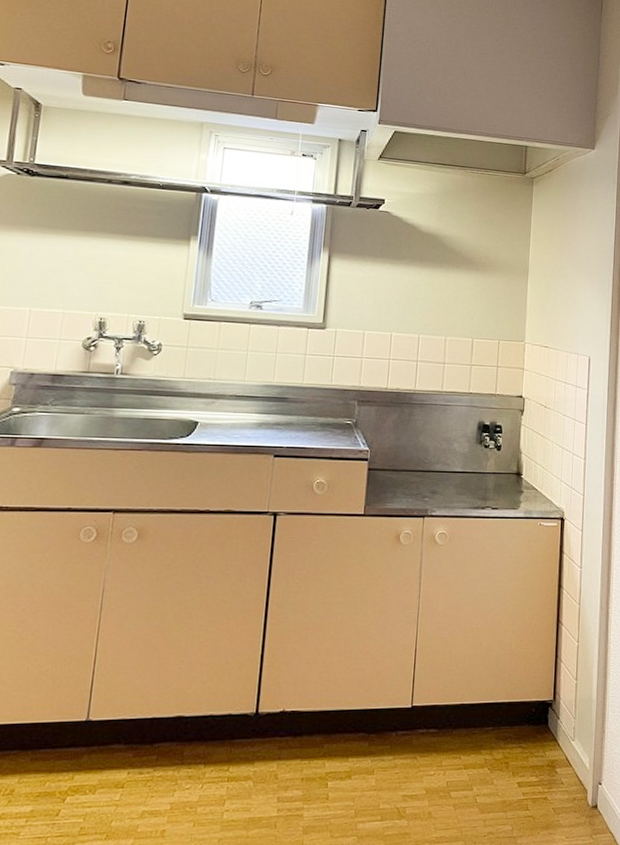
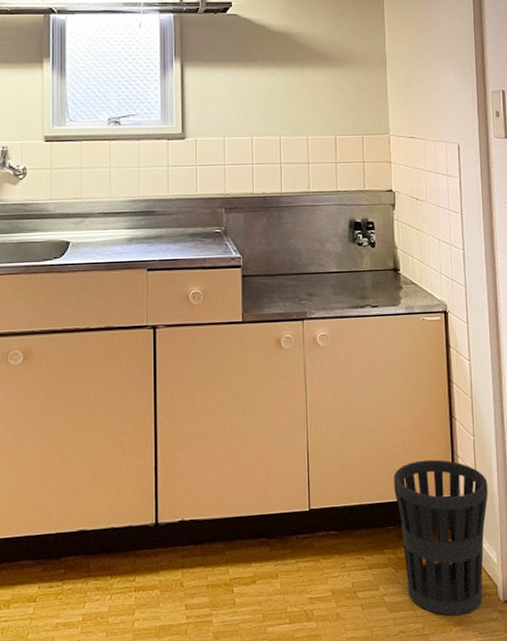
wastebasket: none [496,662,587,819] -> present [394,459,488,616]

